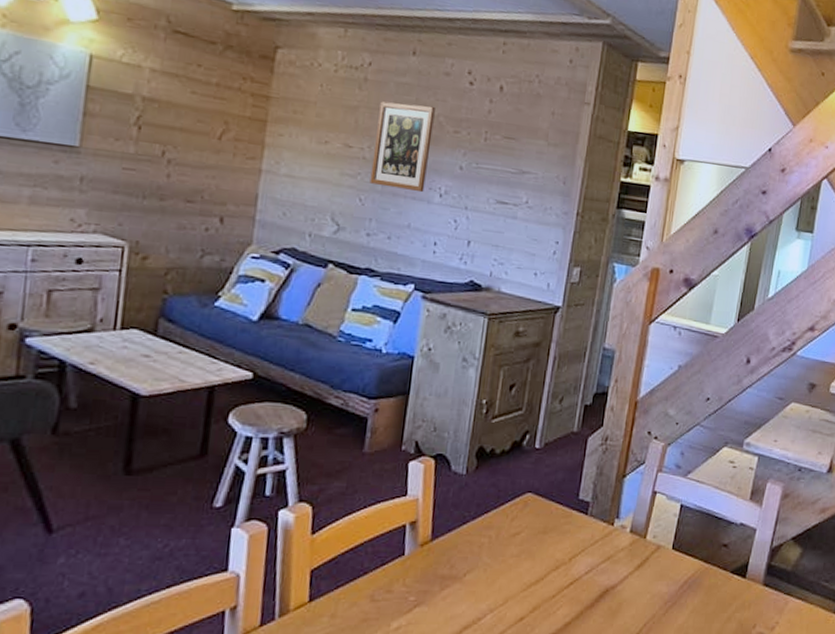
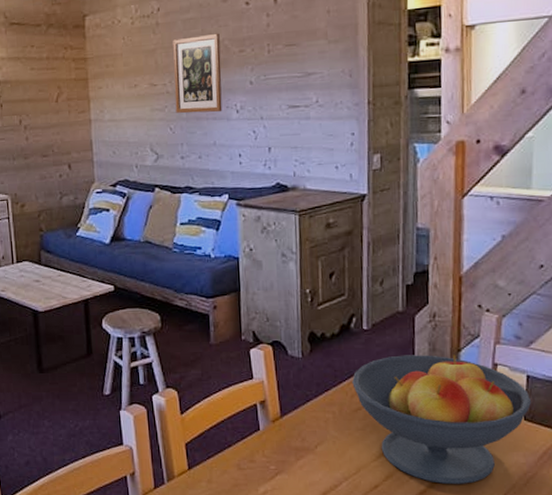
fruit bowl: none [514,477,682,615] -> present [352,354,532,484]

